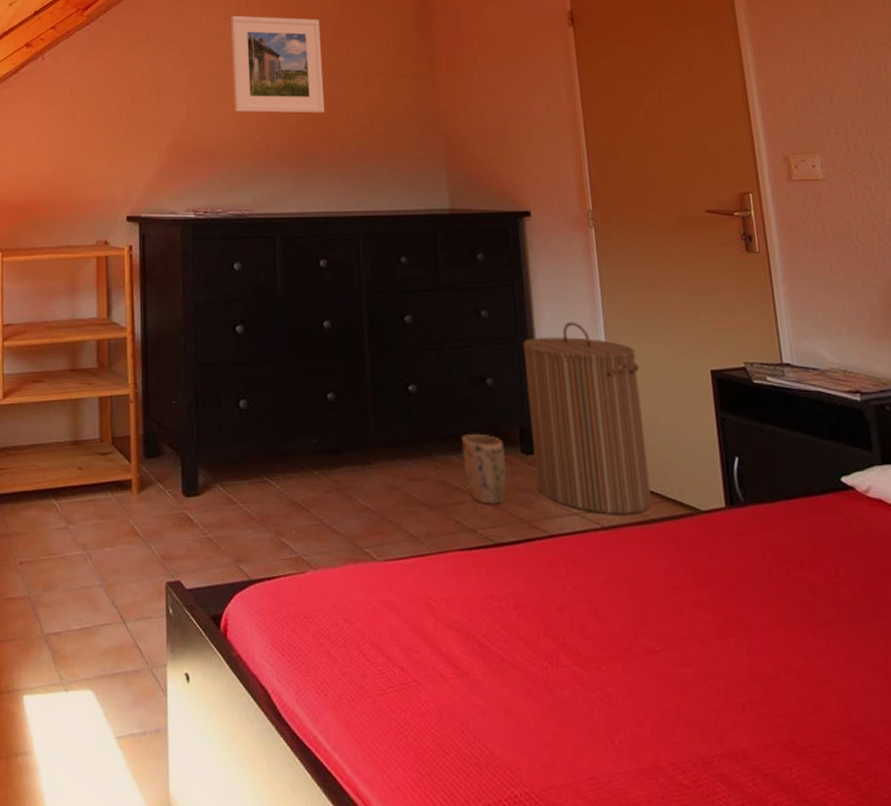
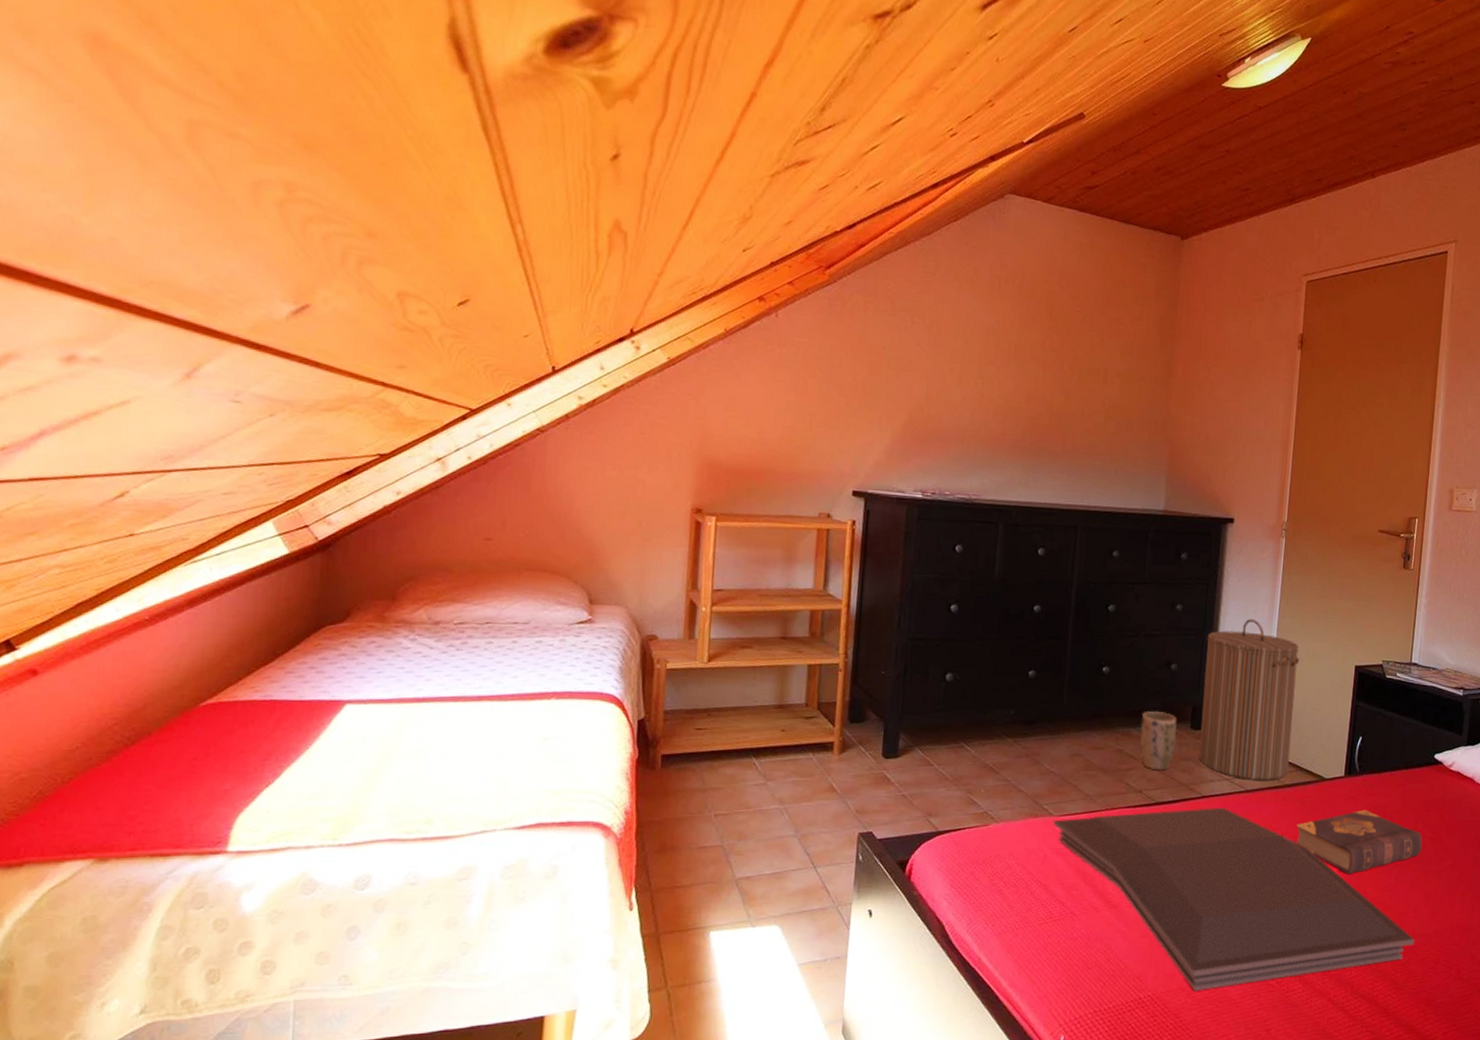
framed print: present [231,15,325,114] -> none [973,295,1069,407]
serving tray: none [378,548,873,790] -> present [1053,807,1415,991]
book: none [676,550,855,635] -> present [1296,809,1423,874]

